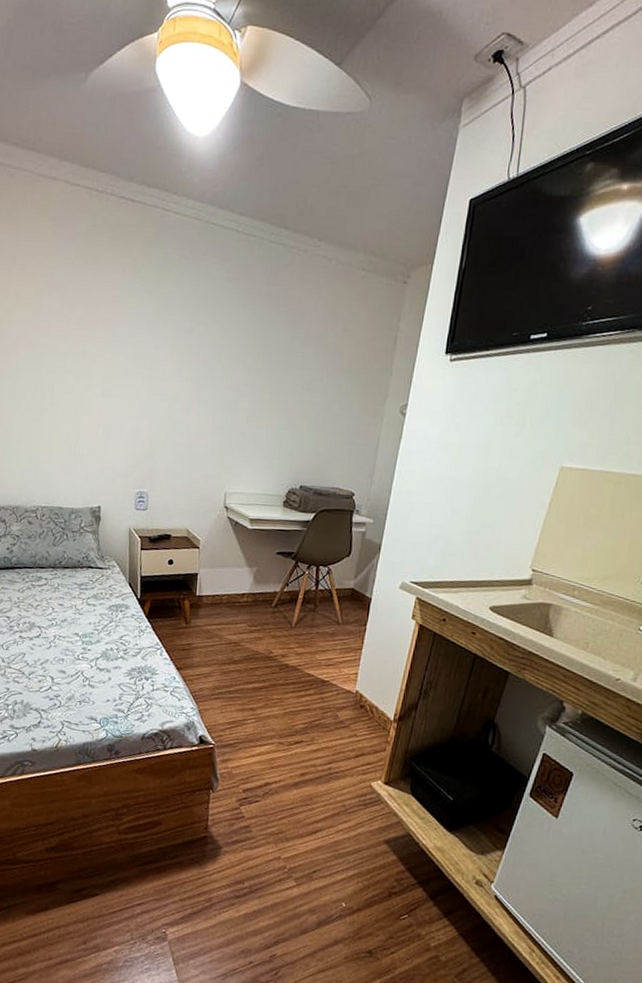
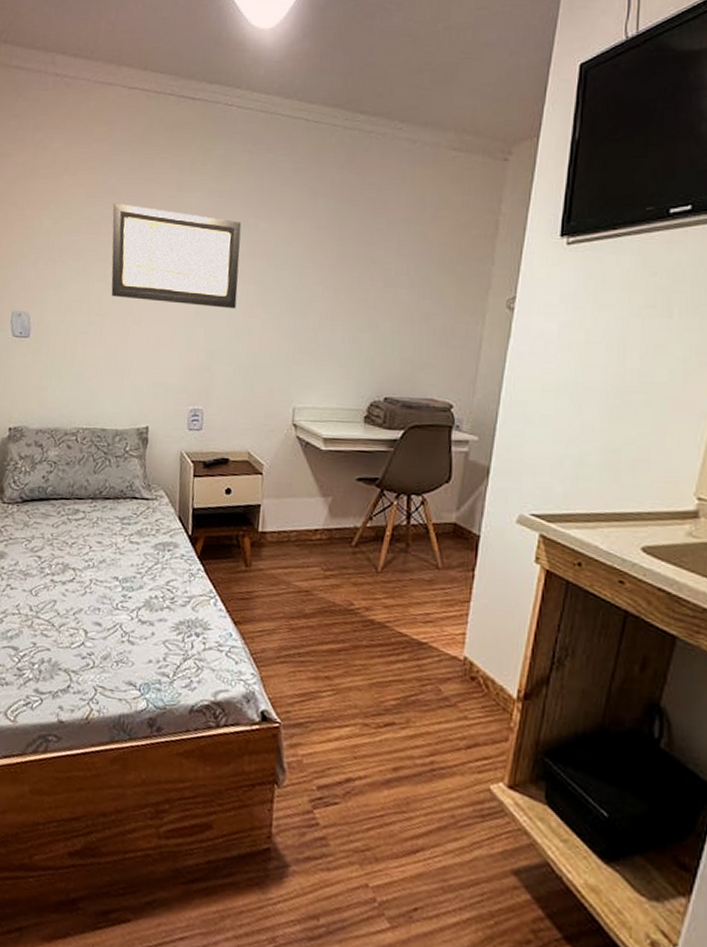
wall art: none [60,298,180,404] -> present [111,202,242,309]

